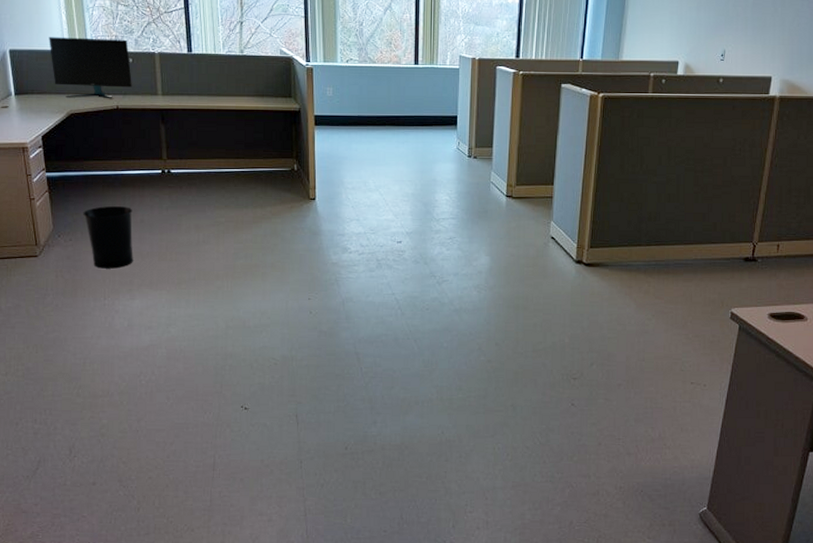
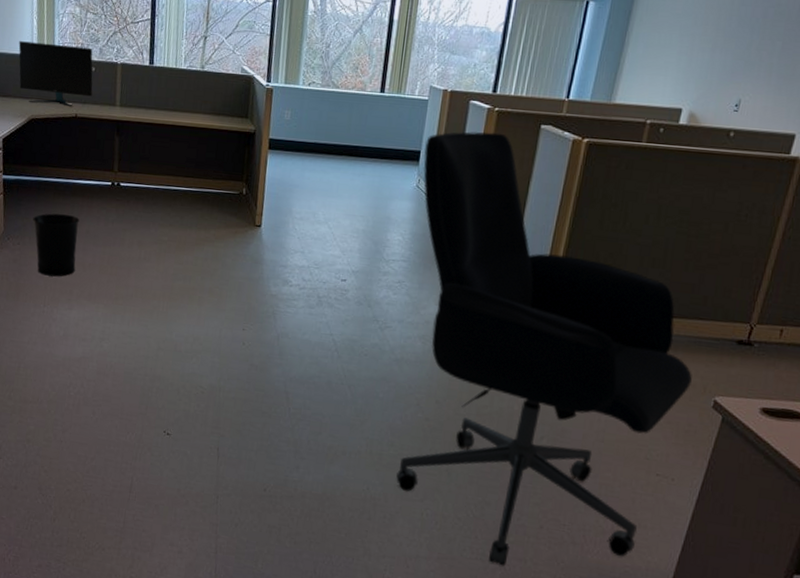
office chair: none [461,94,712,484] -> present [396,131,693,566]

